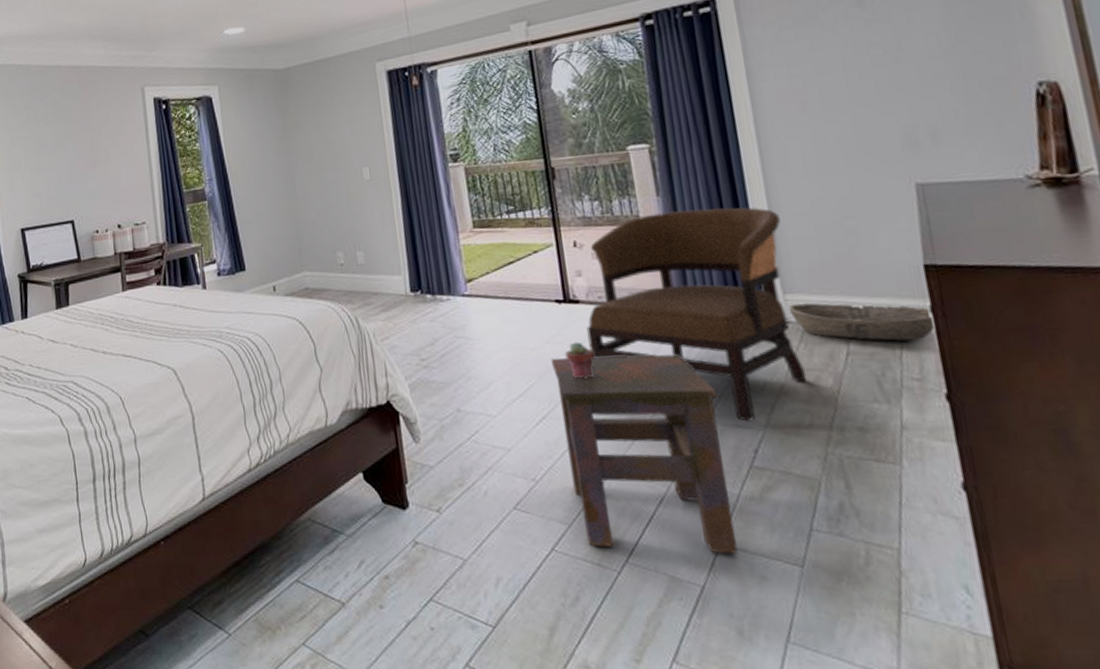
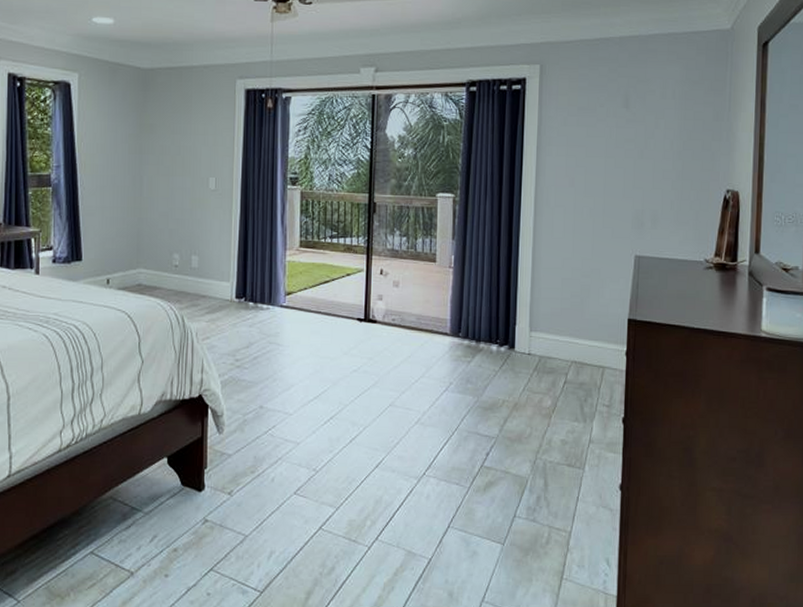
side table: present [550,354,739,554] -> none [345,368,467,534]
potted succulent: present [565,341,594,379] -> none [358,355,380,387]
armchair: present [586,207,808,422] -> none [378,253,539,431]
basket: present [788,302,937,341] -> none [531,340,627,376]

